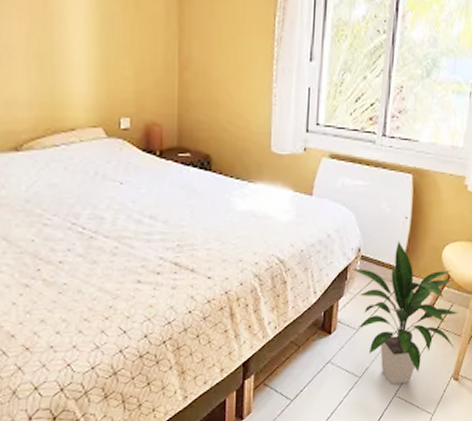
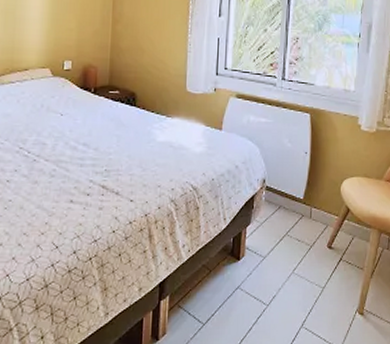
indoor plant: present [352,241,458,384] -> none [258,174,359,314]

